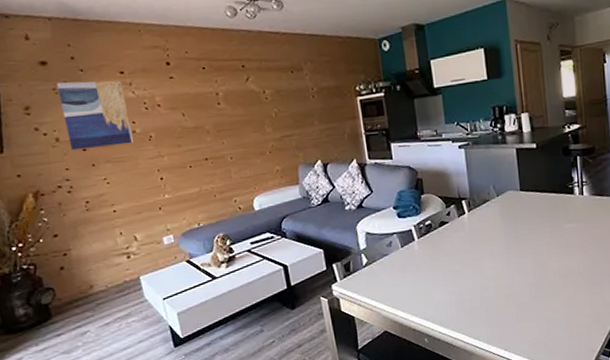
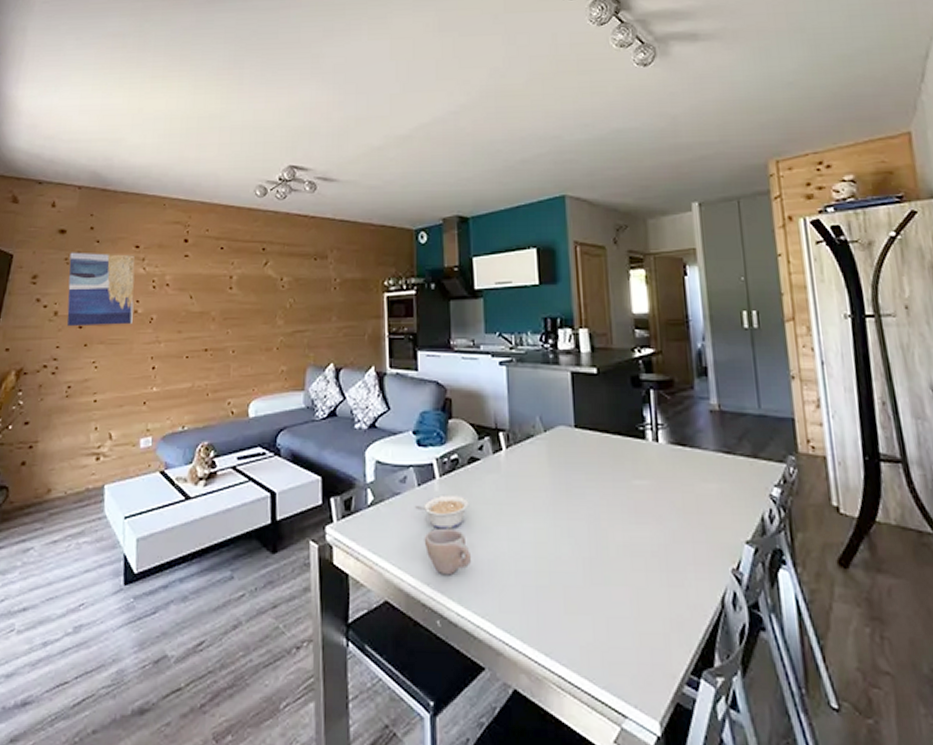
legume: none [401,250,443,277] -> present [415,494,469,529]
cup: none [410,274,448,308] -> present [424,528,472,576]

